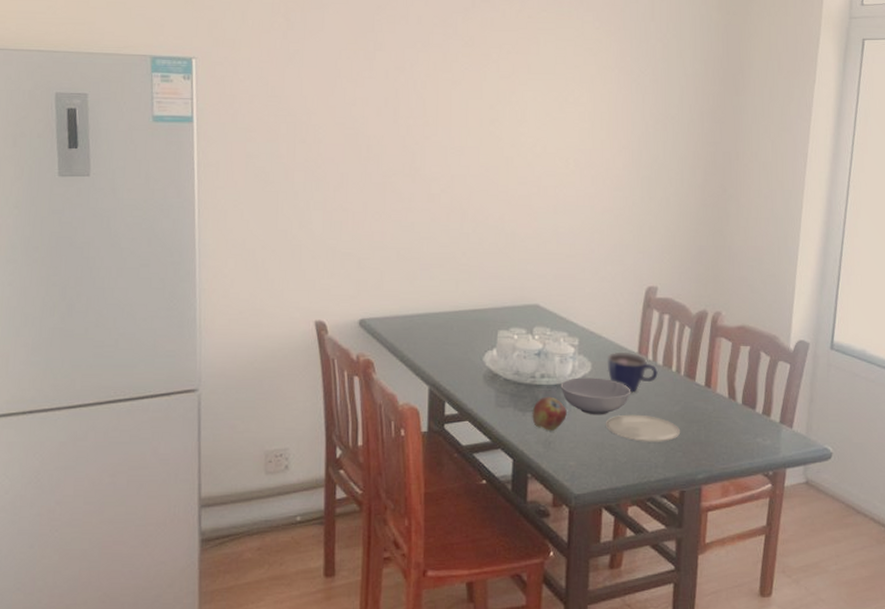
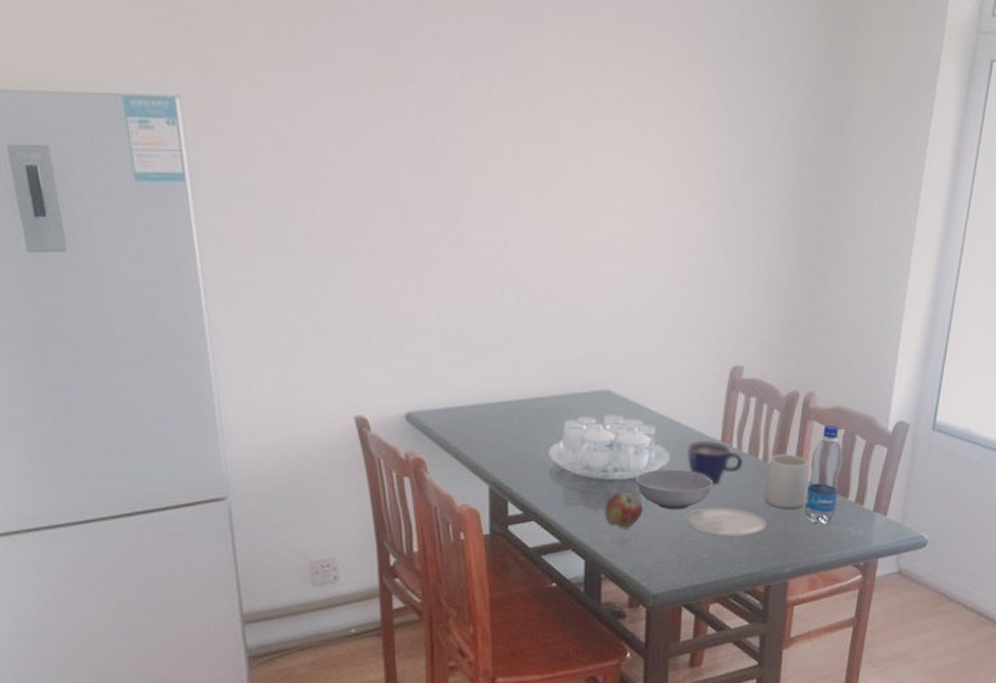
mug: none [679,367,719,418] -> present [765,454,809,509]
bottle: none [716,341,750,435] -> present [805,424,843,525]

